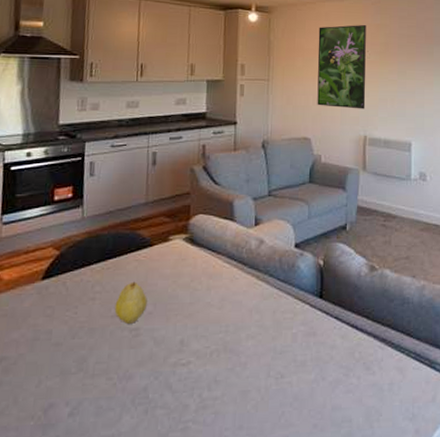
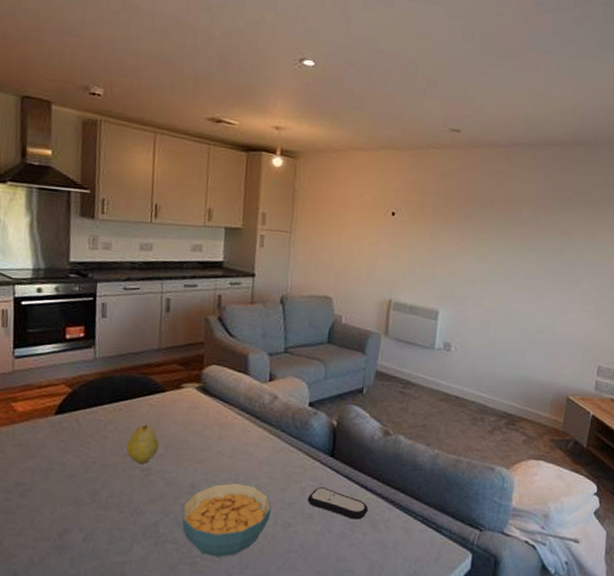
cereal bowl: none [171,334,263,419] -> present [181,482,271,557]
remote control: none [299,331,361,363] -> present [307,487,369,520]
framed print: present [317,24,366,109] -> none [341,178,401,272]

